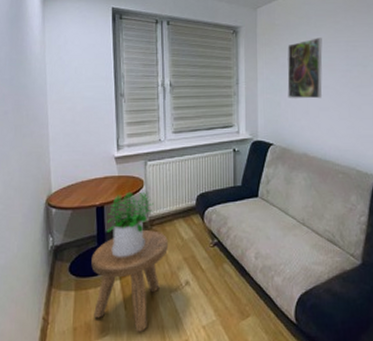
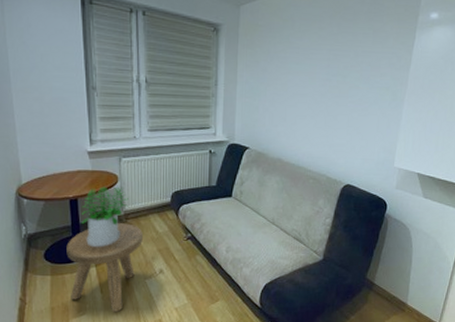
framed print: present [287,37,323,99] -> none [266,43,305,106]

